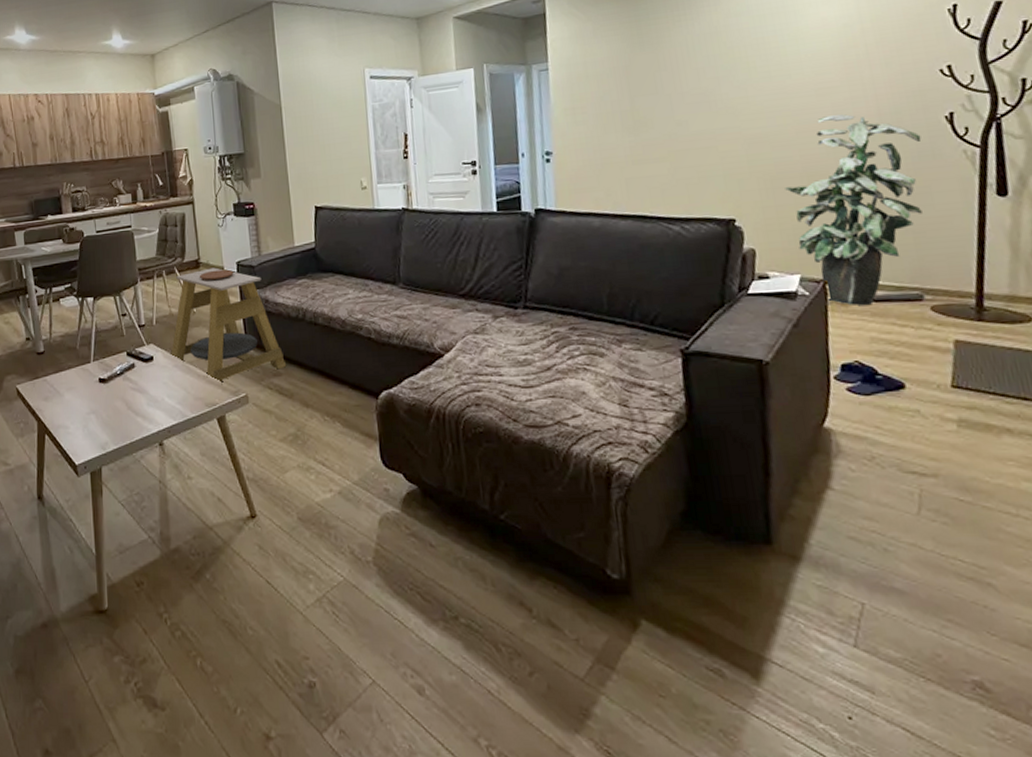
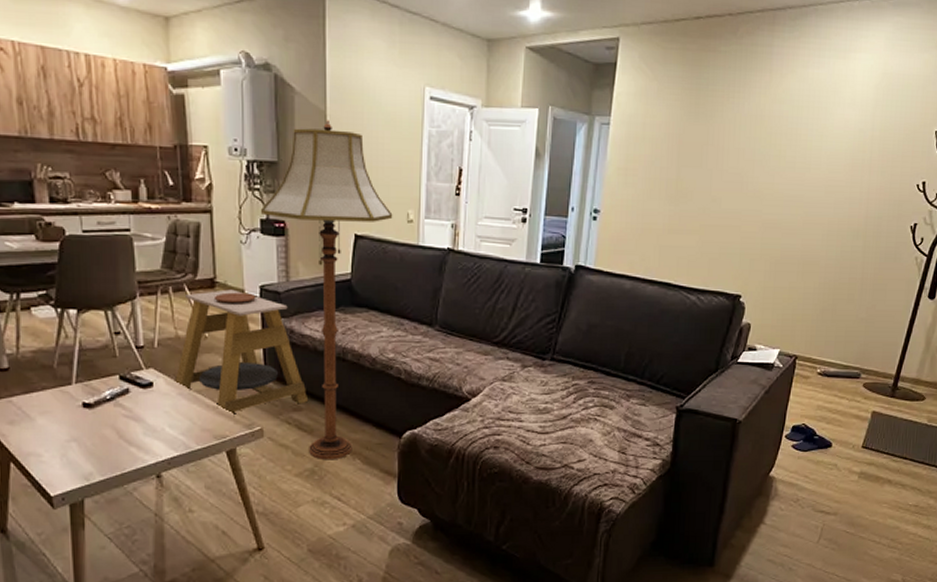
floor lamp: none [232,111,348,424] -> present [260,120,393,460]
indoor plant: present [785,114,922,306] -> none [783,212,890,380]

